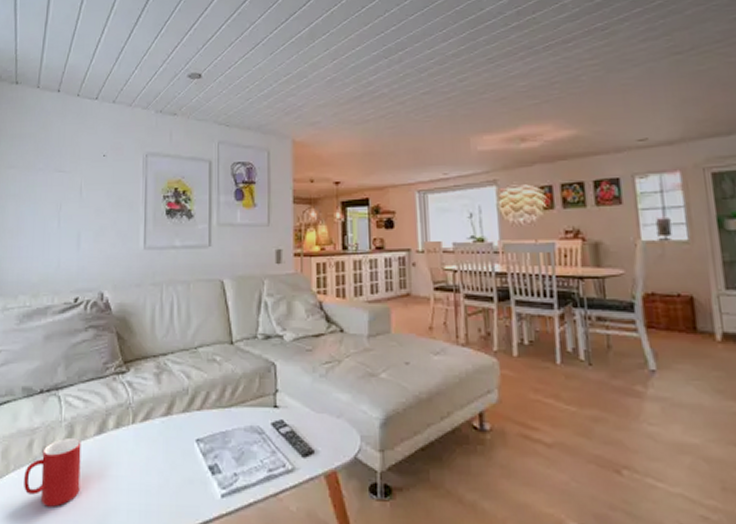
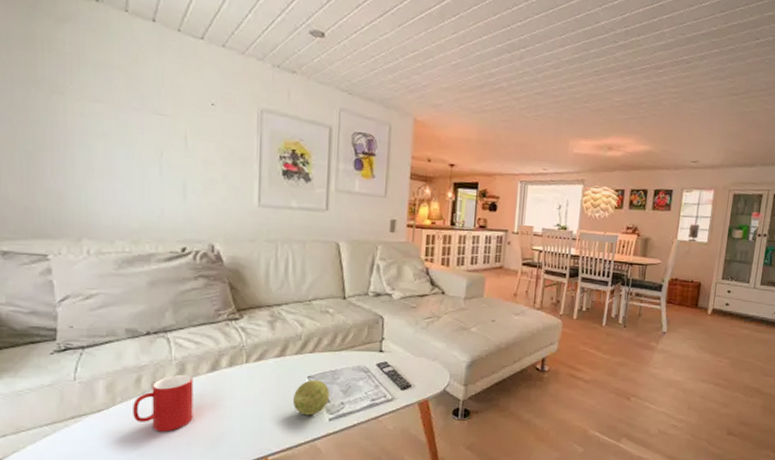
decorative ball: none [180,443,221,490] -> present [292,379,330,416]

